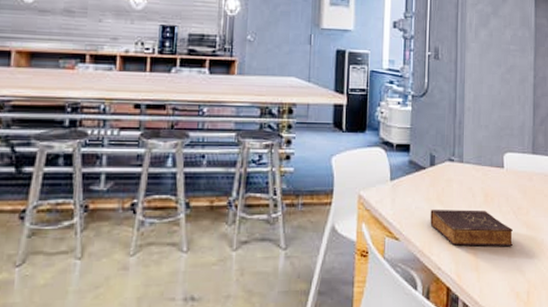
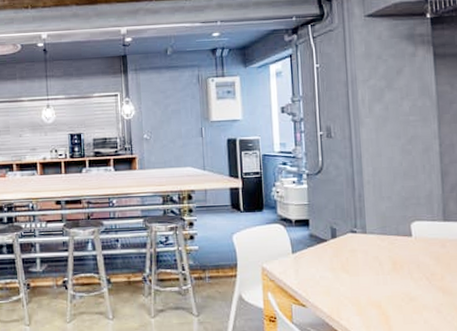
book: present [430,209,513,246] -> none [336,277,428,311]

